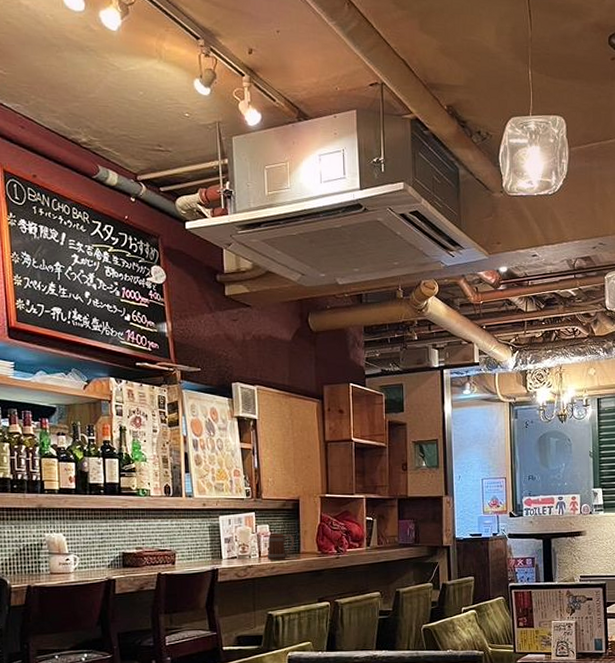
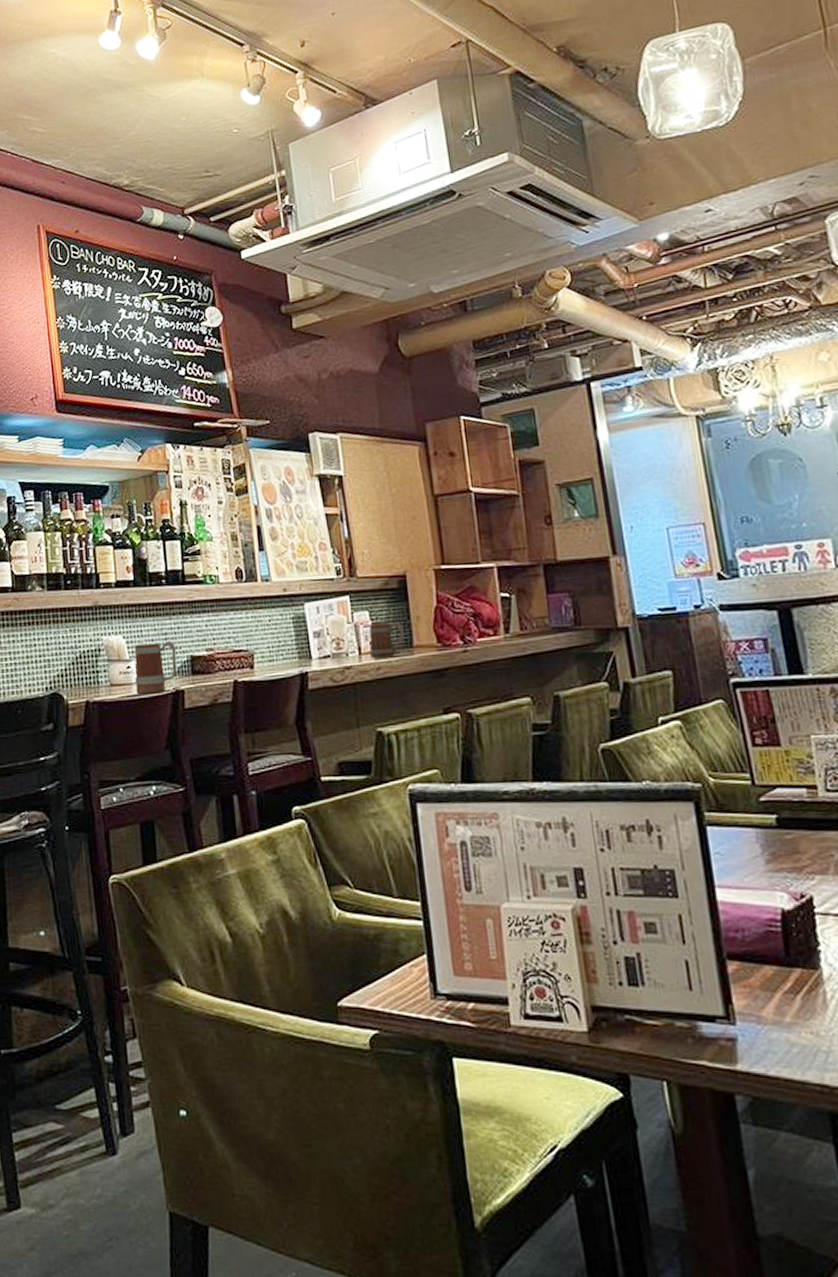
beer mug: none [73,539,111,582] -> present [134,640,178,695]

